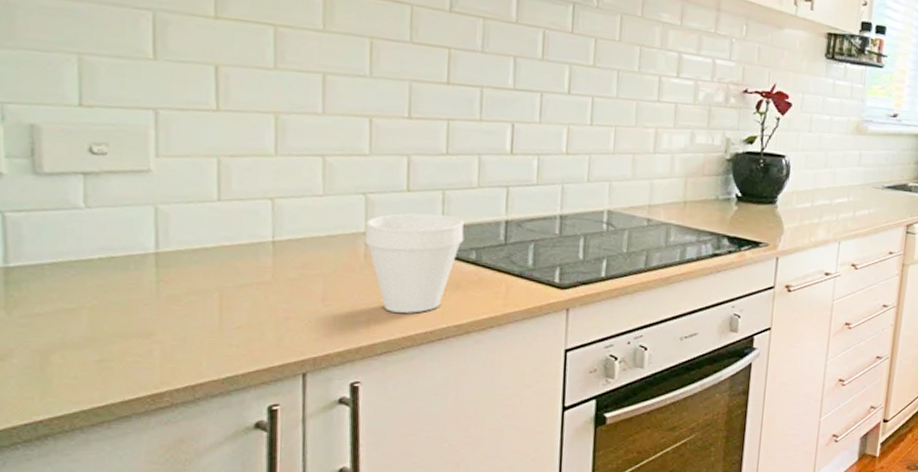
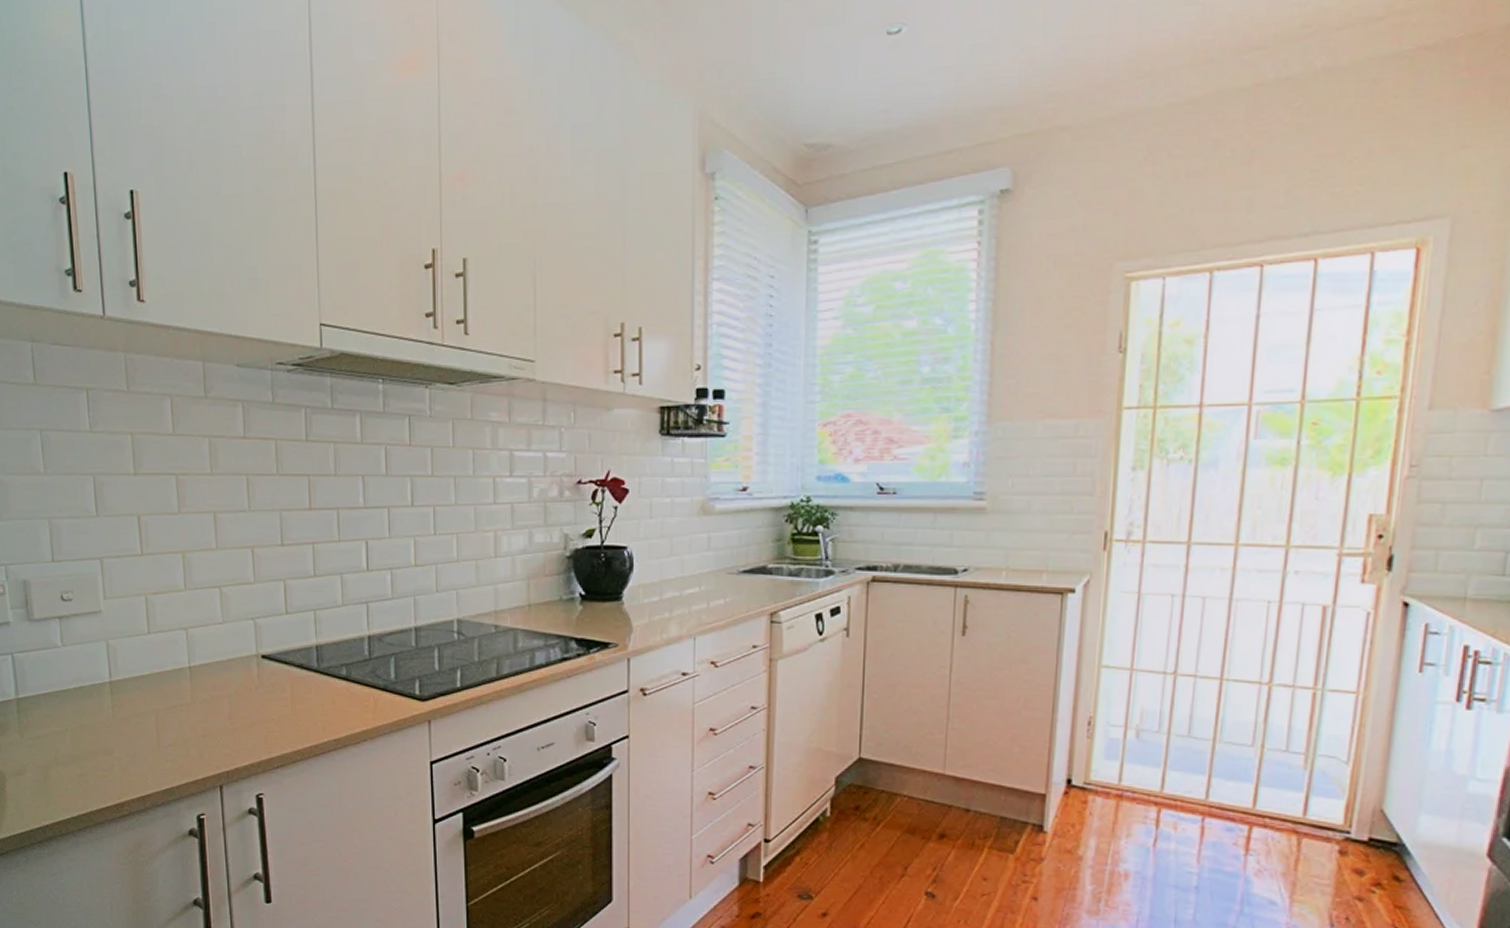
cup: present [364,213,464,313] -> none [256,633,335,729]

